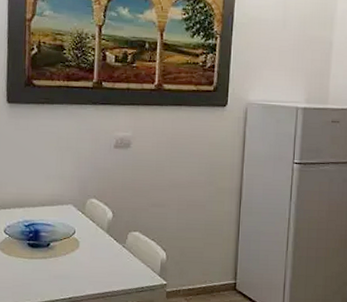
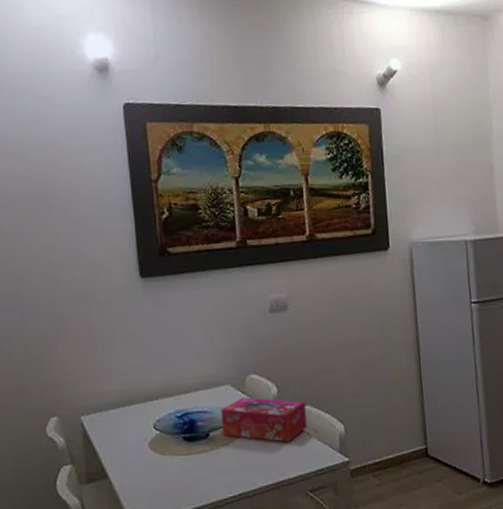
tissue box: none [62,217,135,260] -> present [221,397,307,442]

